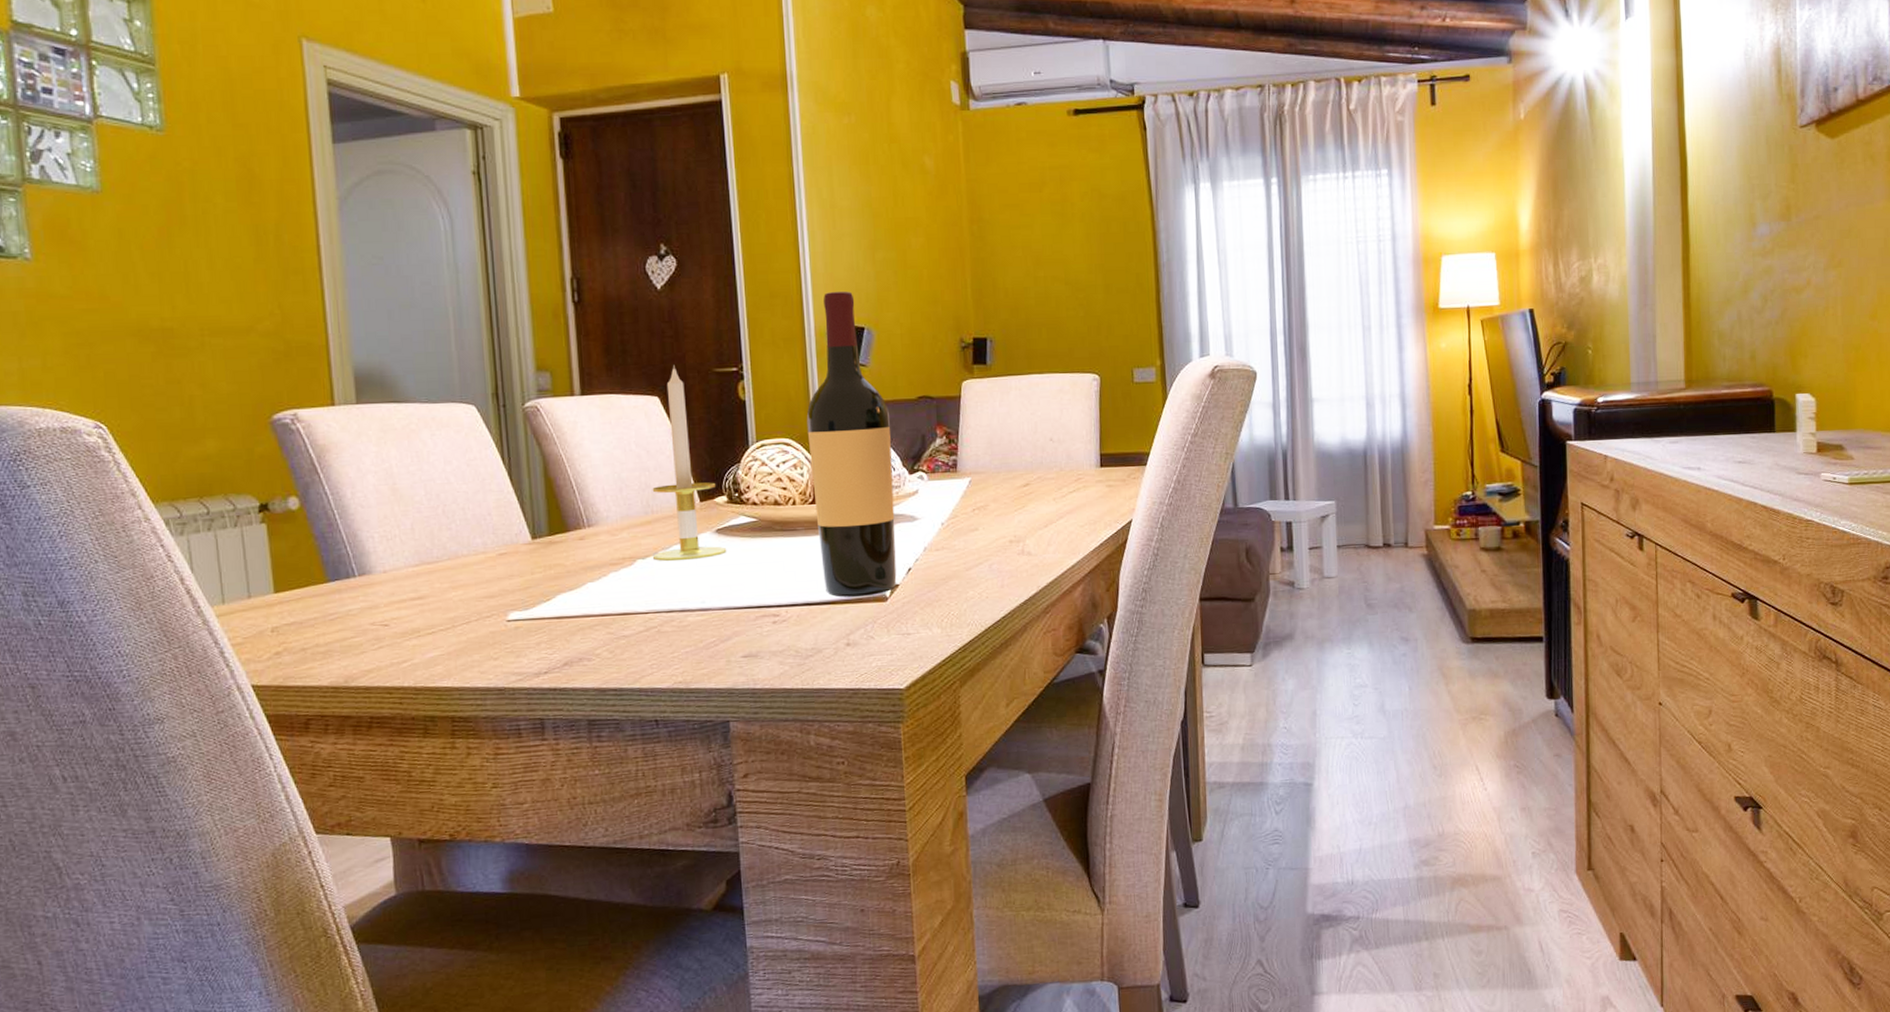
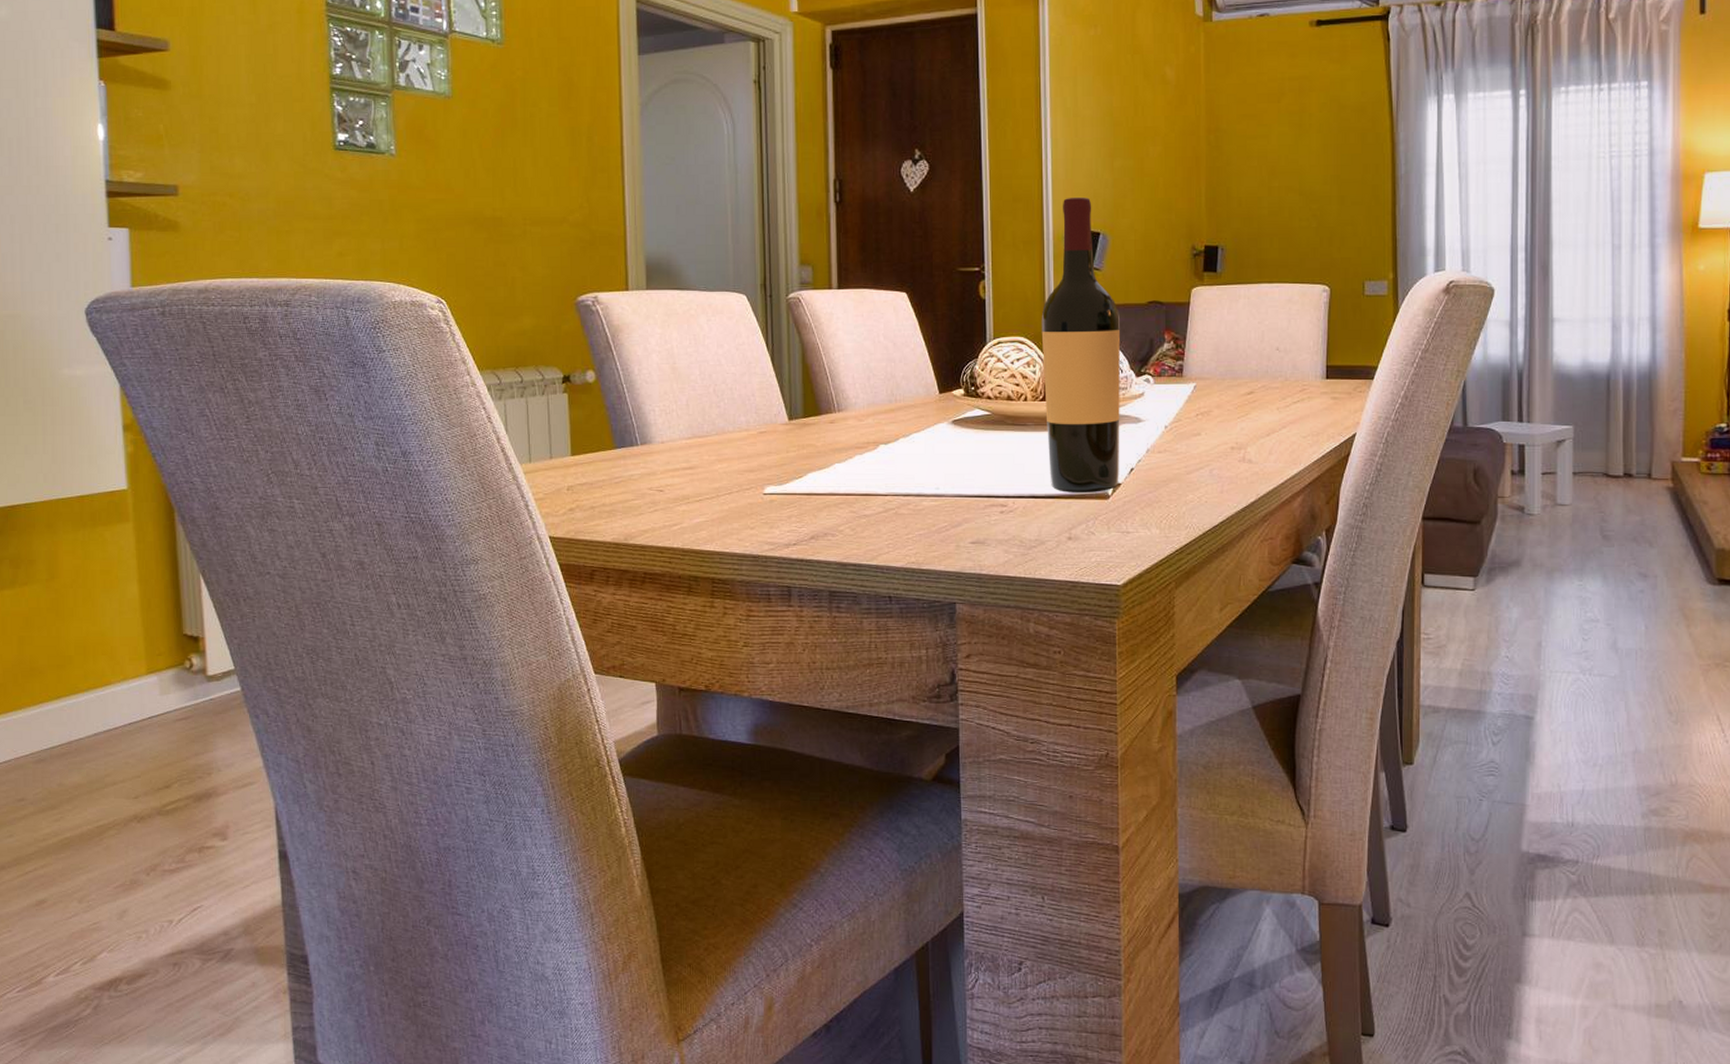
candle: present [652,365,727,562] -> none [893,263,962,448]

